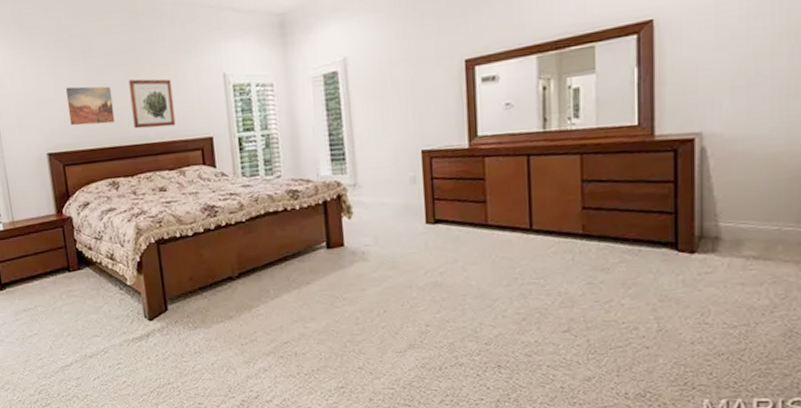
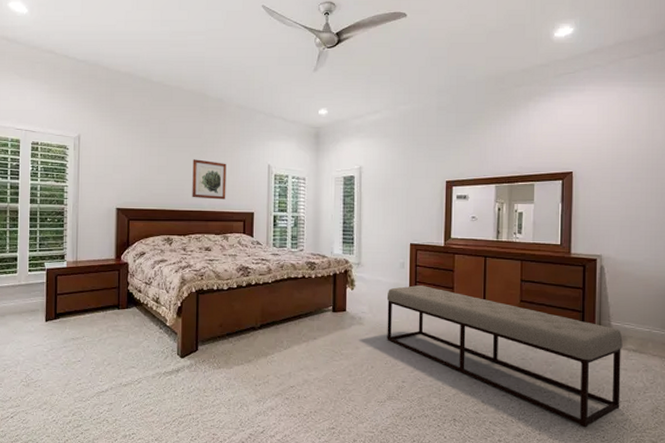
wall art: present [65,86,115,126] -> none [139,157,178,191]
bench: none [395,203,737,364] -> present [386,285,623,428]

